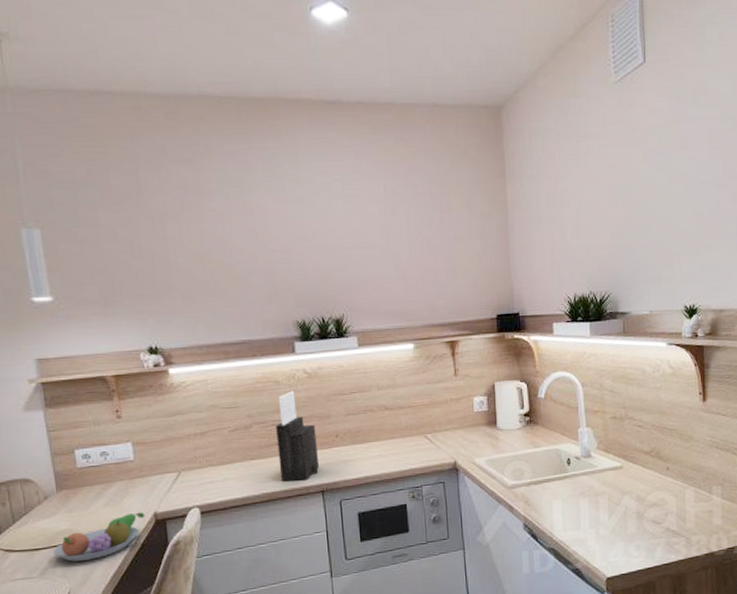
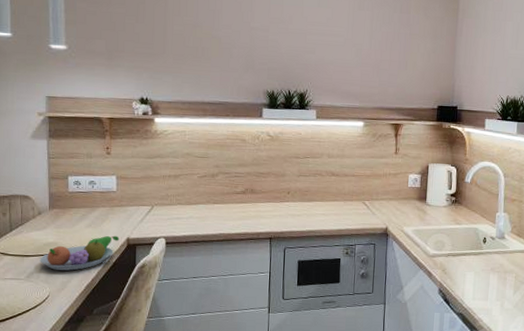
knife block: present [276,391,319,482] -> none [236,149,271,227]

